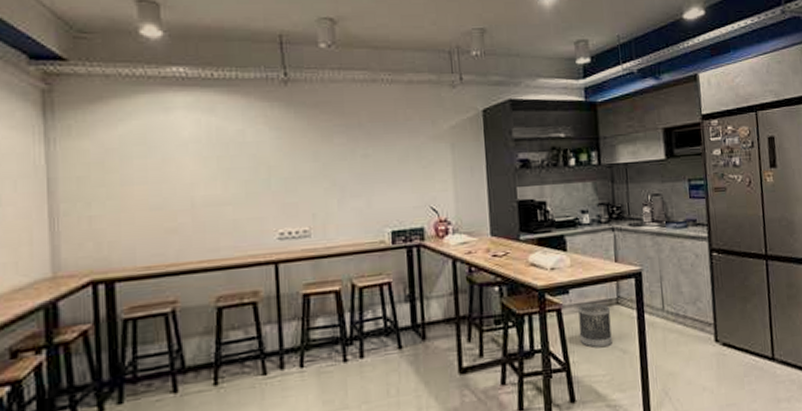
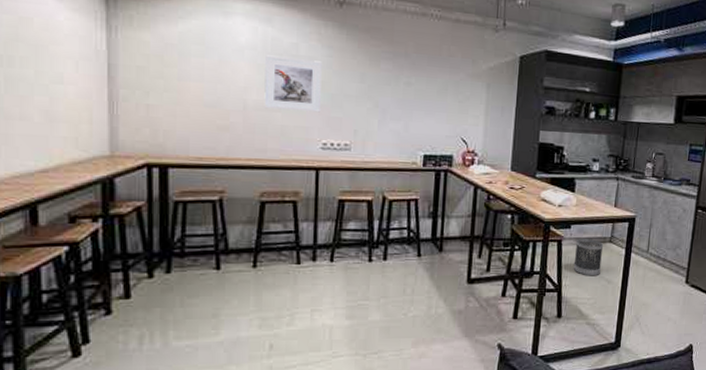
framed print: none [211,145,274,204] -> present [264,55,322,113]

